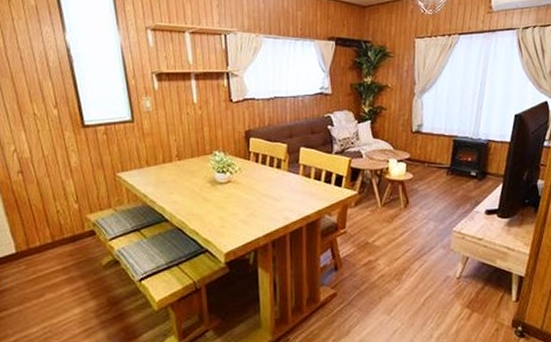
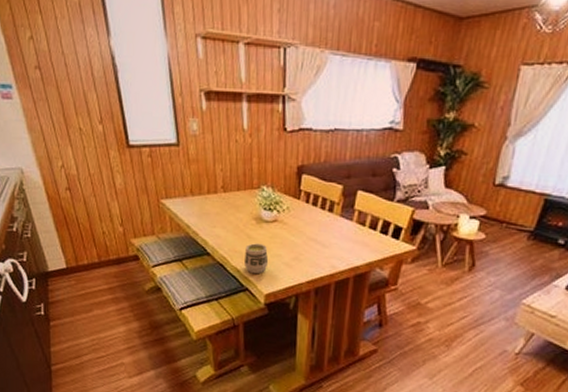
cup: none [203,204,226,235] -> present [244,243,269,274]

